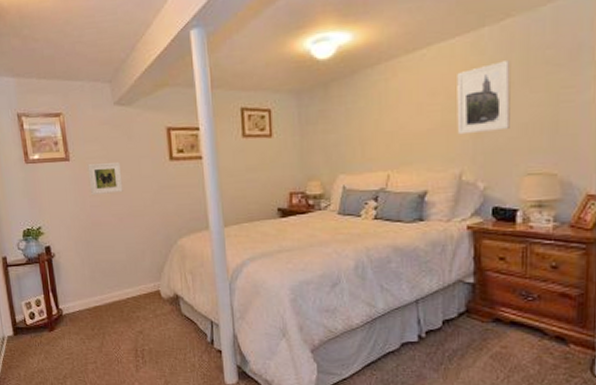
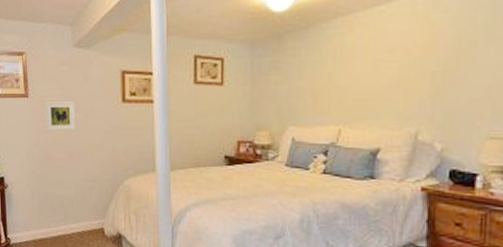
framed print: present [457,60,511,135] -> none [414,20,476,93]

